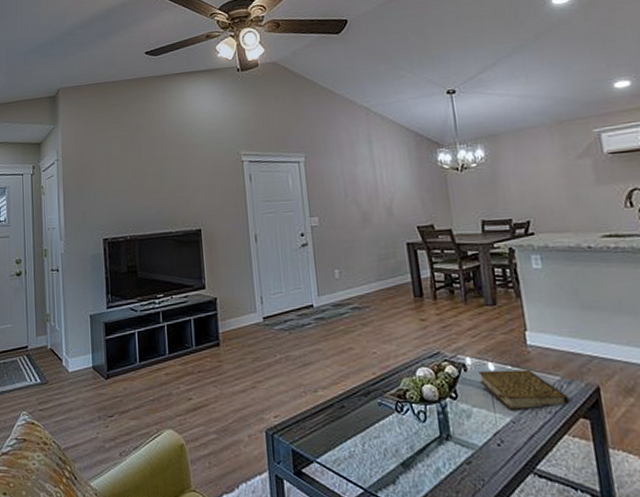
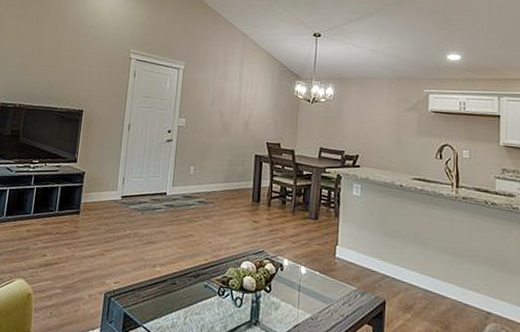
book: present [478,369,571,410] -> none [291,272,361,311]

